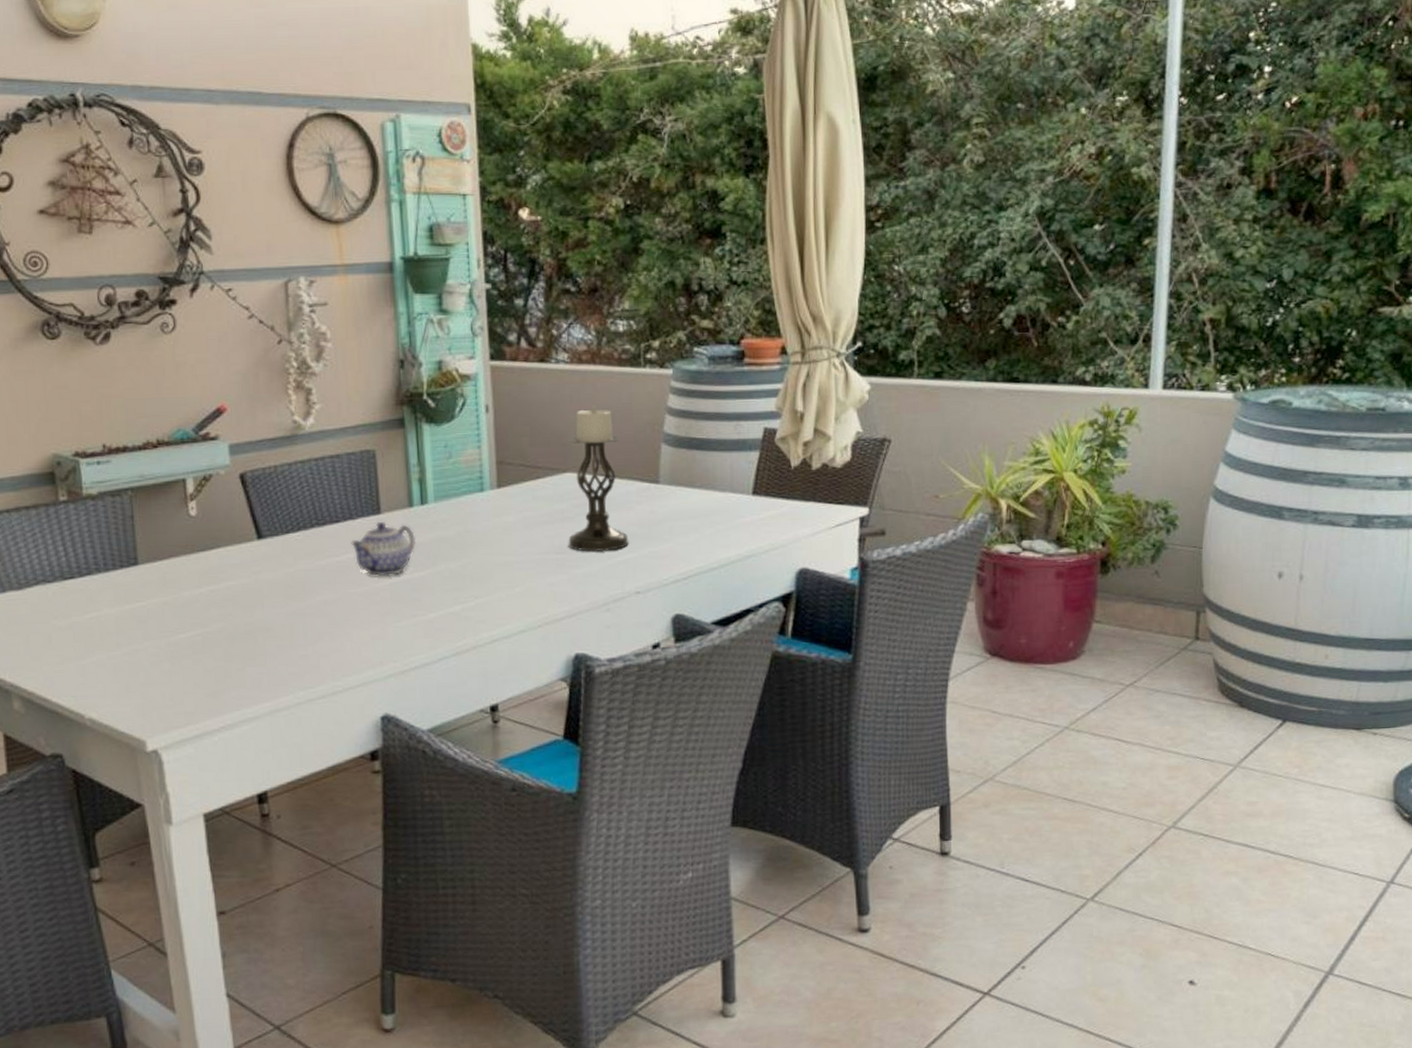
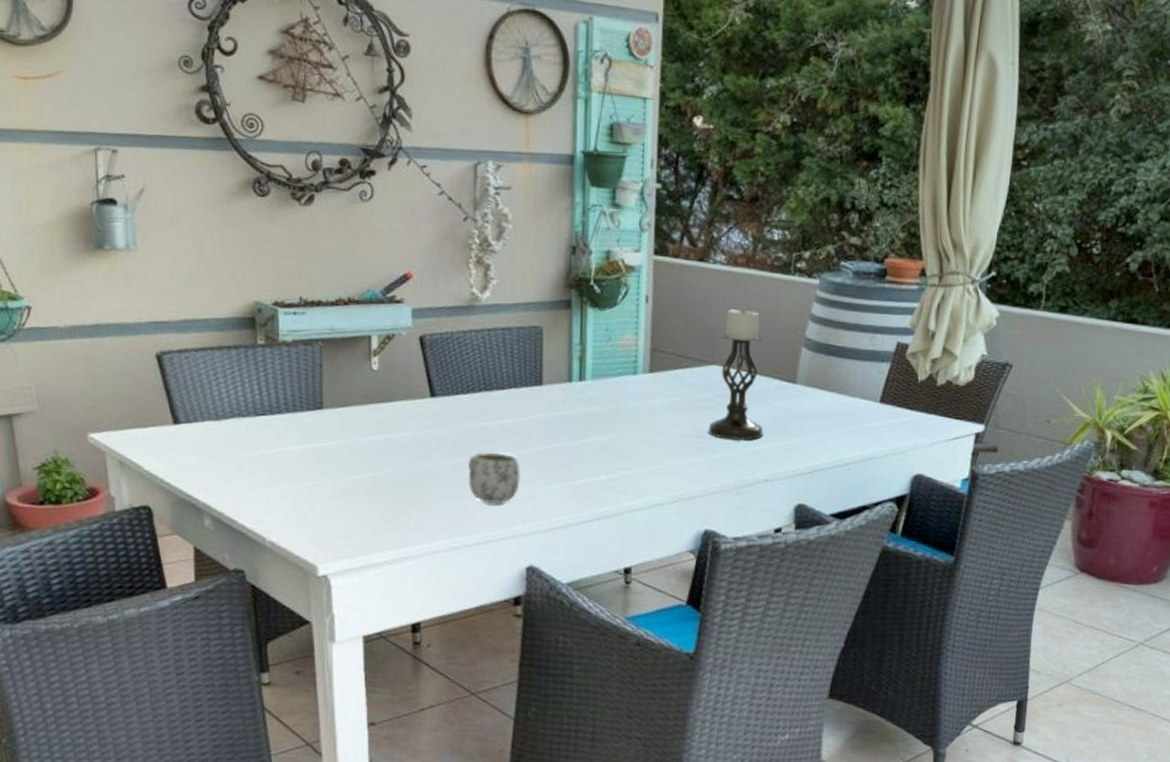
mug: none [305,593,365,650] -> present [467,452,520,504]
teapot: present [351,521,417,577] -> none [513,392,572,443]

